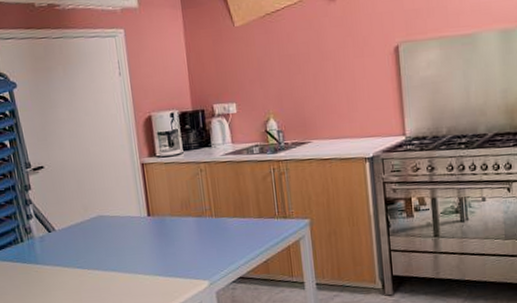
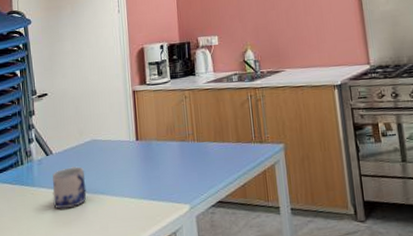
mug: none [57,243,97,287] -> present [52,166,87,209]

